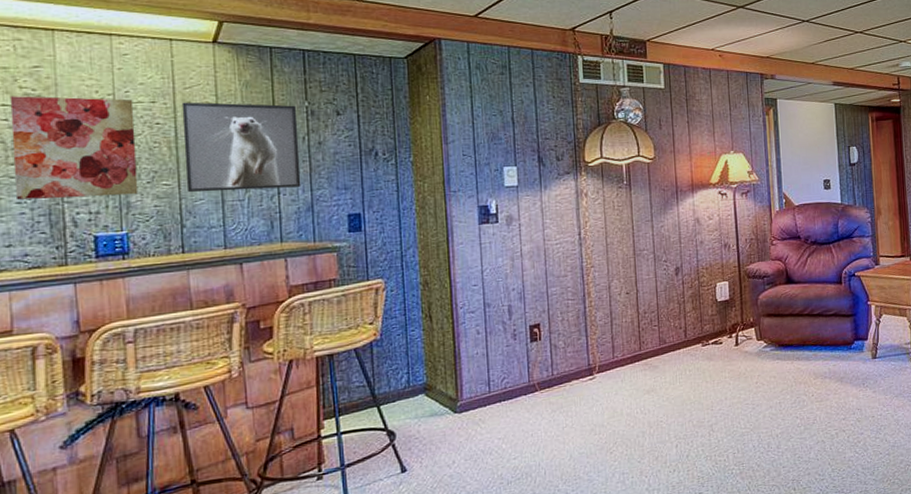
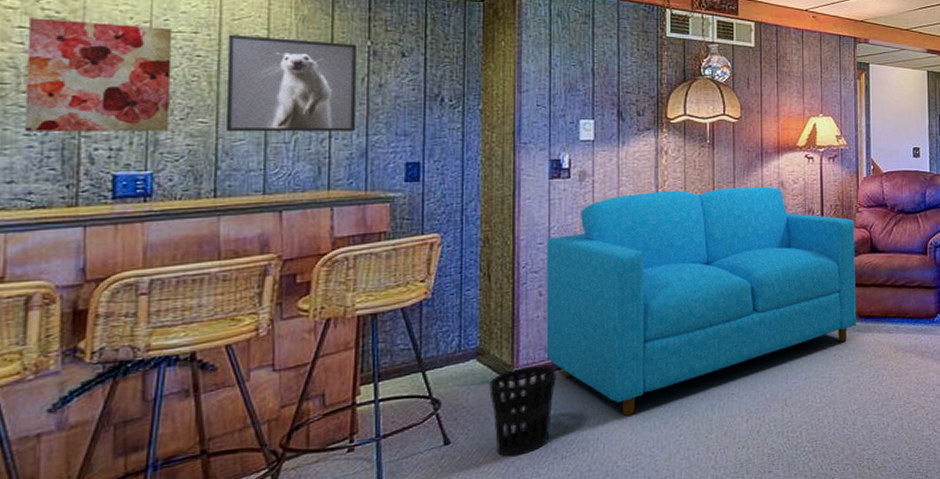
wastebasket: none [438,398,498,483] -> present [489,365,556,457]
sofa: none [481,223,777,444] -> present [546,186,857,417]

